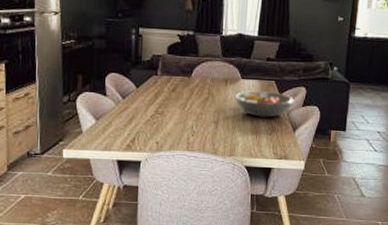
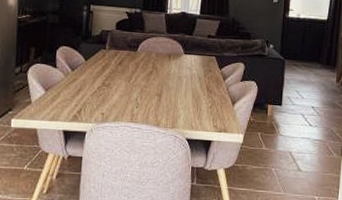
fruit bowl: present [234,90,294,118] -> none [177,65,233,92]

